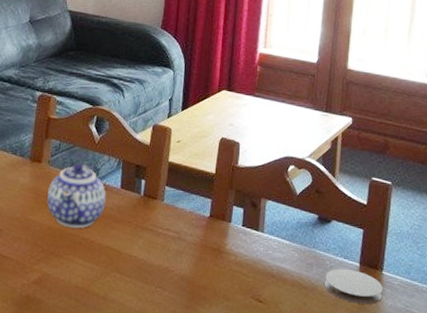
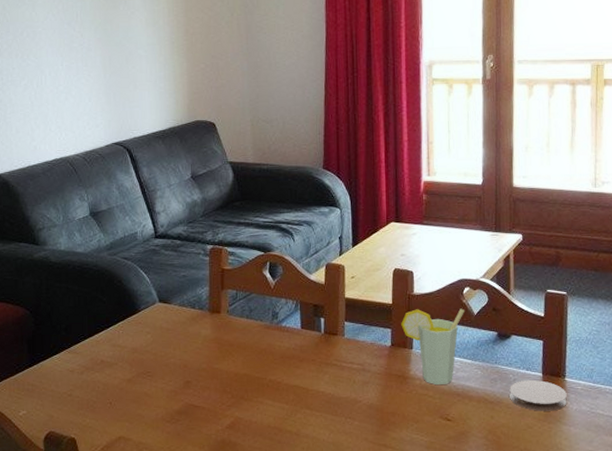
teapot: present [47,162,106,228] -> none [230,307,288,372]
cup: none [222,182,287,264] -> present [401,308,464,386]

